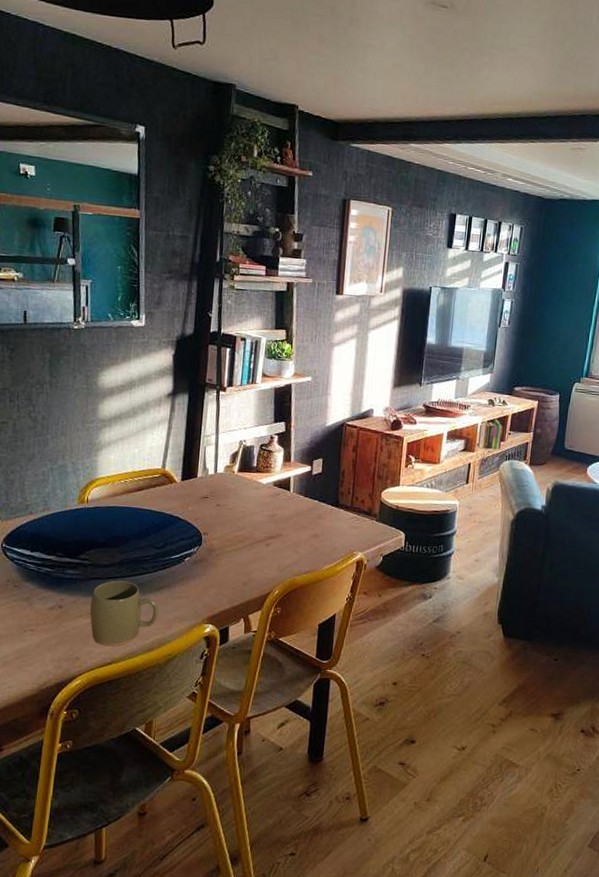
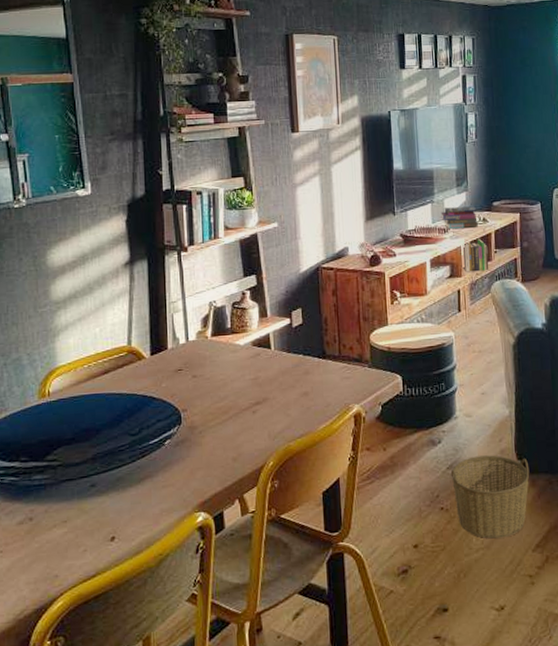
mug: present [90,580,159,646] -> none [65,477,143,556]
basket: none [436,614,508,689] -> present [450,455,530,539]
books: none [464,386,499,408] -> present [440,206,478,230]

